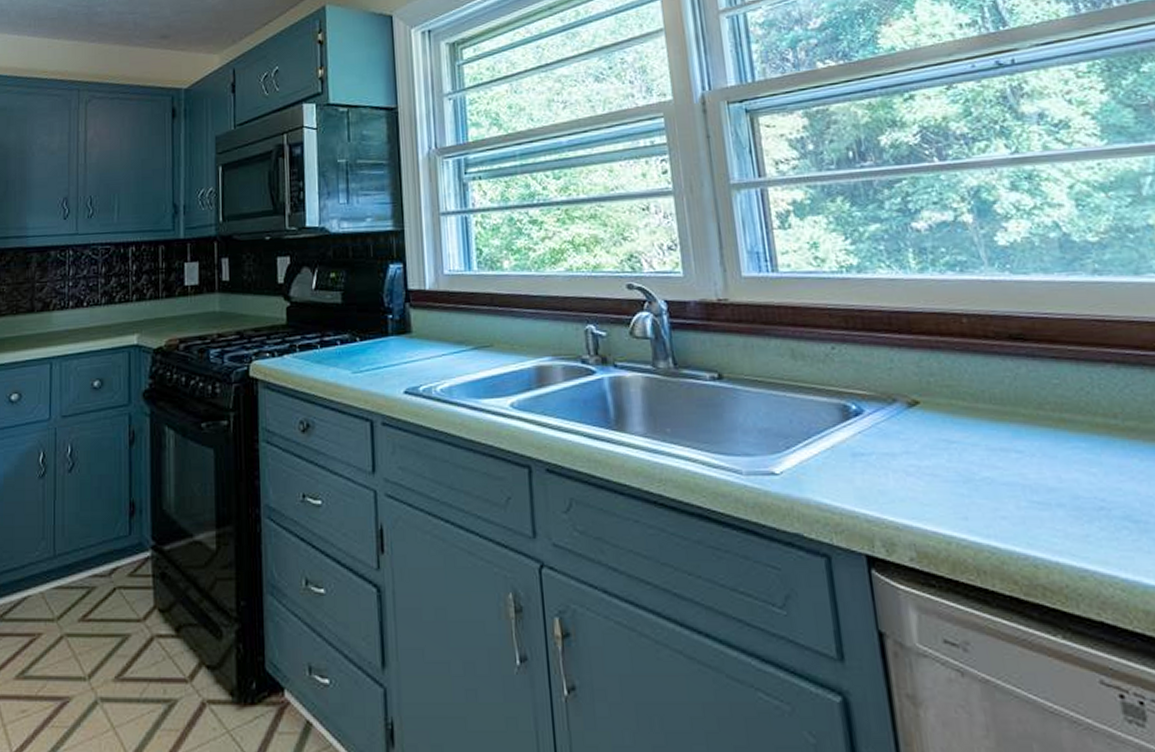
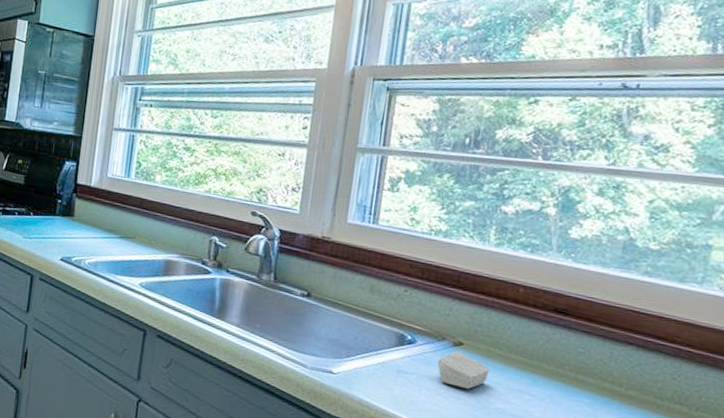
soap bar: none [895,413,961,460] -> present [437,351,490,389]

